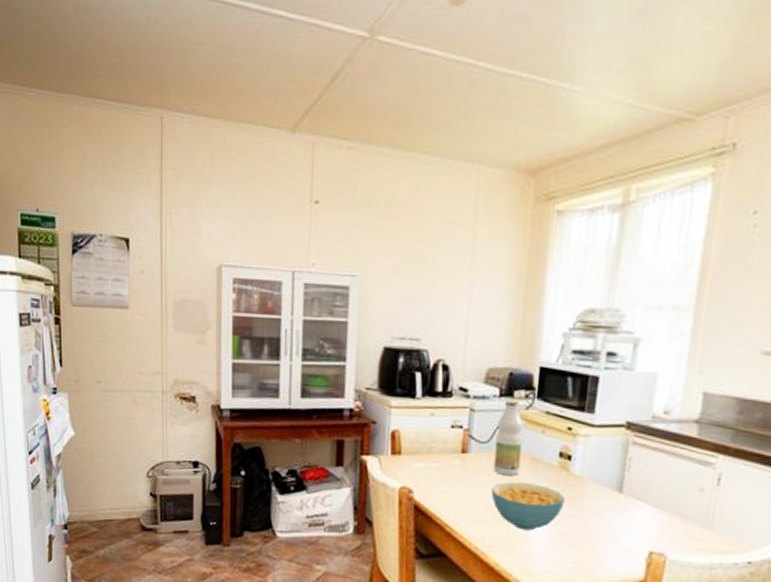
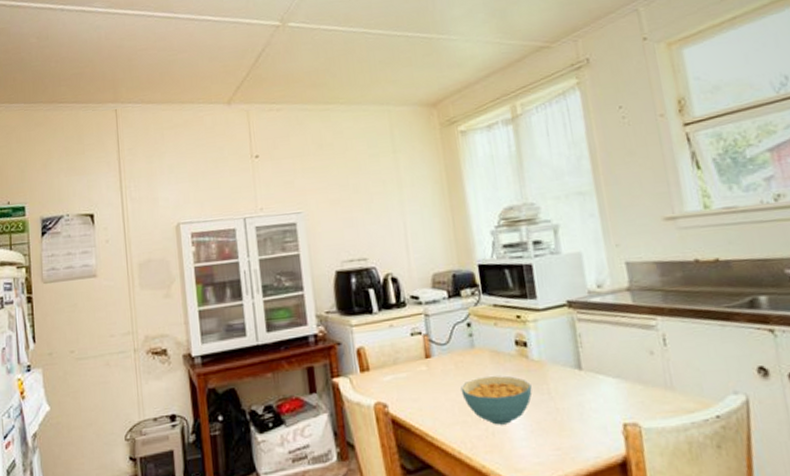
bottle: present [493,400,523,476] -> none [452,299,483,373]

